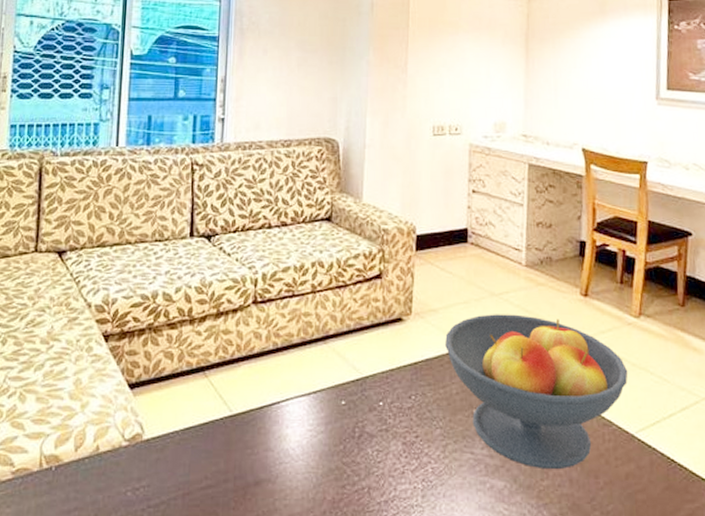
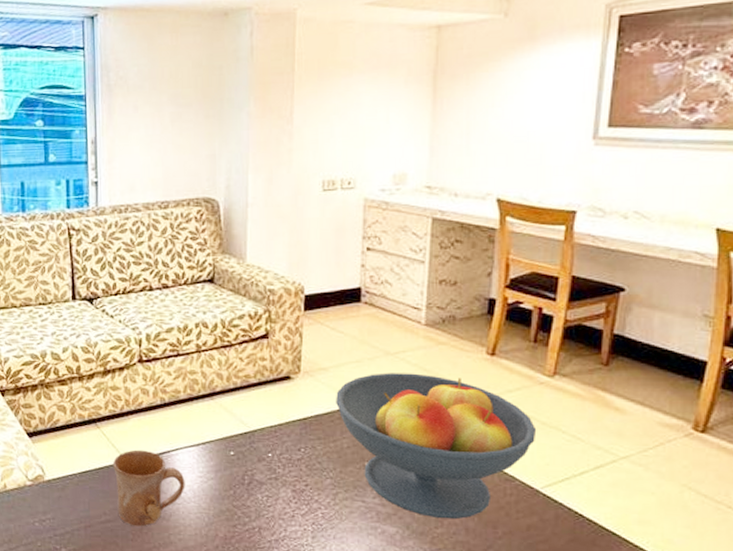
mug: none [218,401,294,492] -> present [112,450,185,527]

